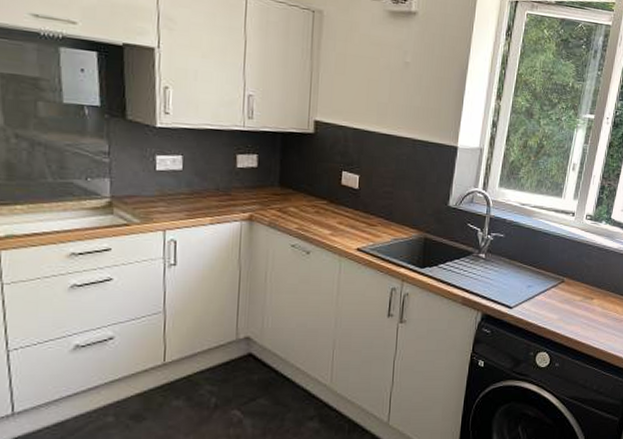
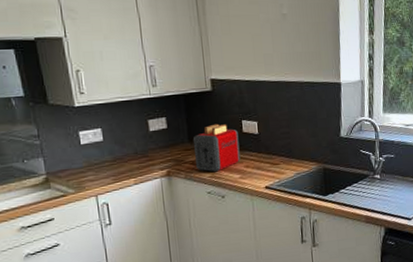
toaster: none [283,170,336,224] -> present [193,123,241,172]

